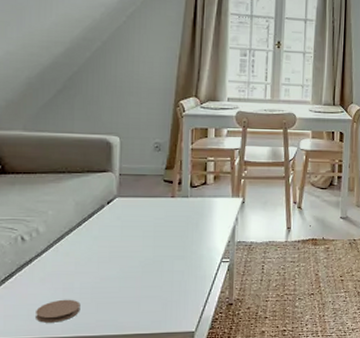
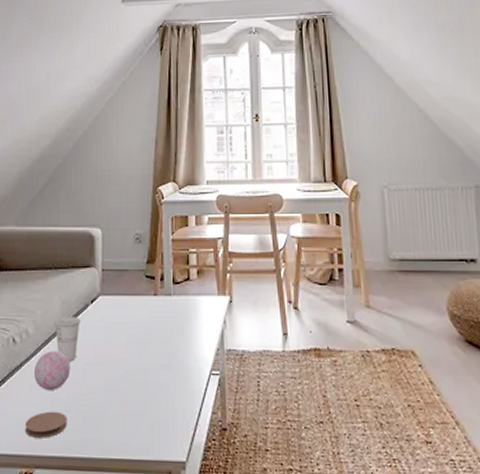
decorative ball: none [44,247,85,282] -> present [33,351,71,391]
cup: none [67,216,96,256] -> present [54,316,81,362]

